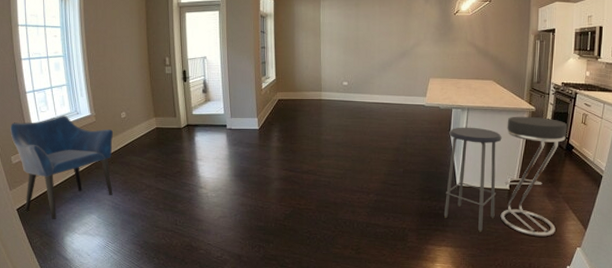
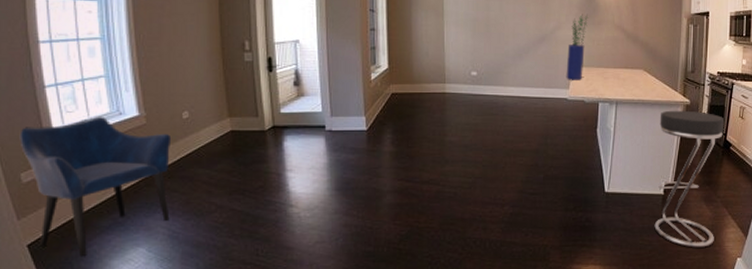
vase: none [423,32,444,91] -> present [566,13,589,82]
bar stool: present [444,127,502,232] -> none [592,123,655,246]

